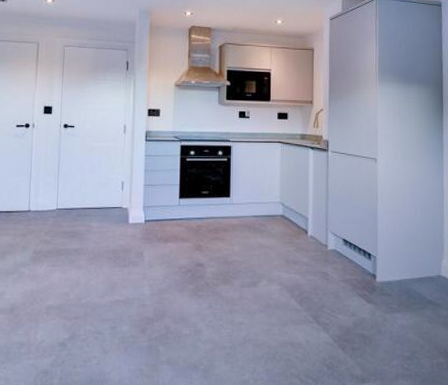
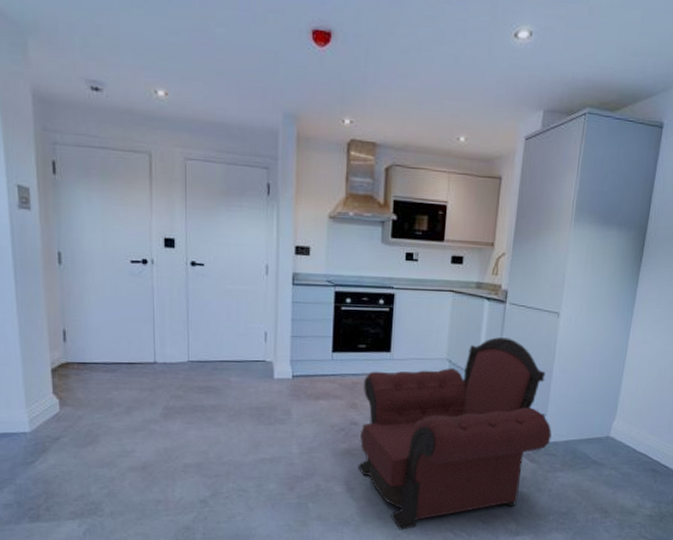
armchair: none [204,182,385,376] -> present [358,337,552,530]

